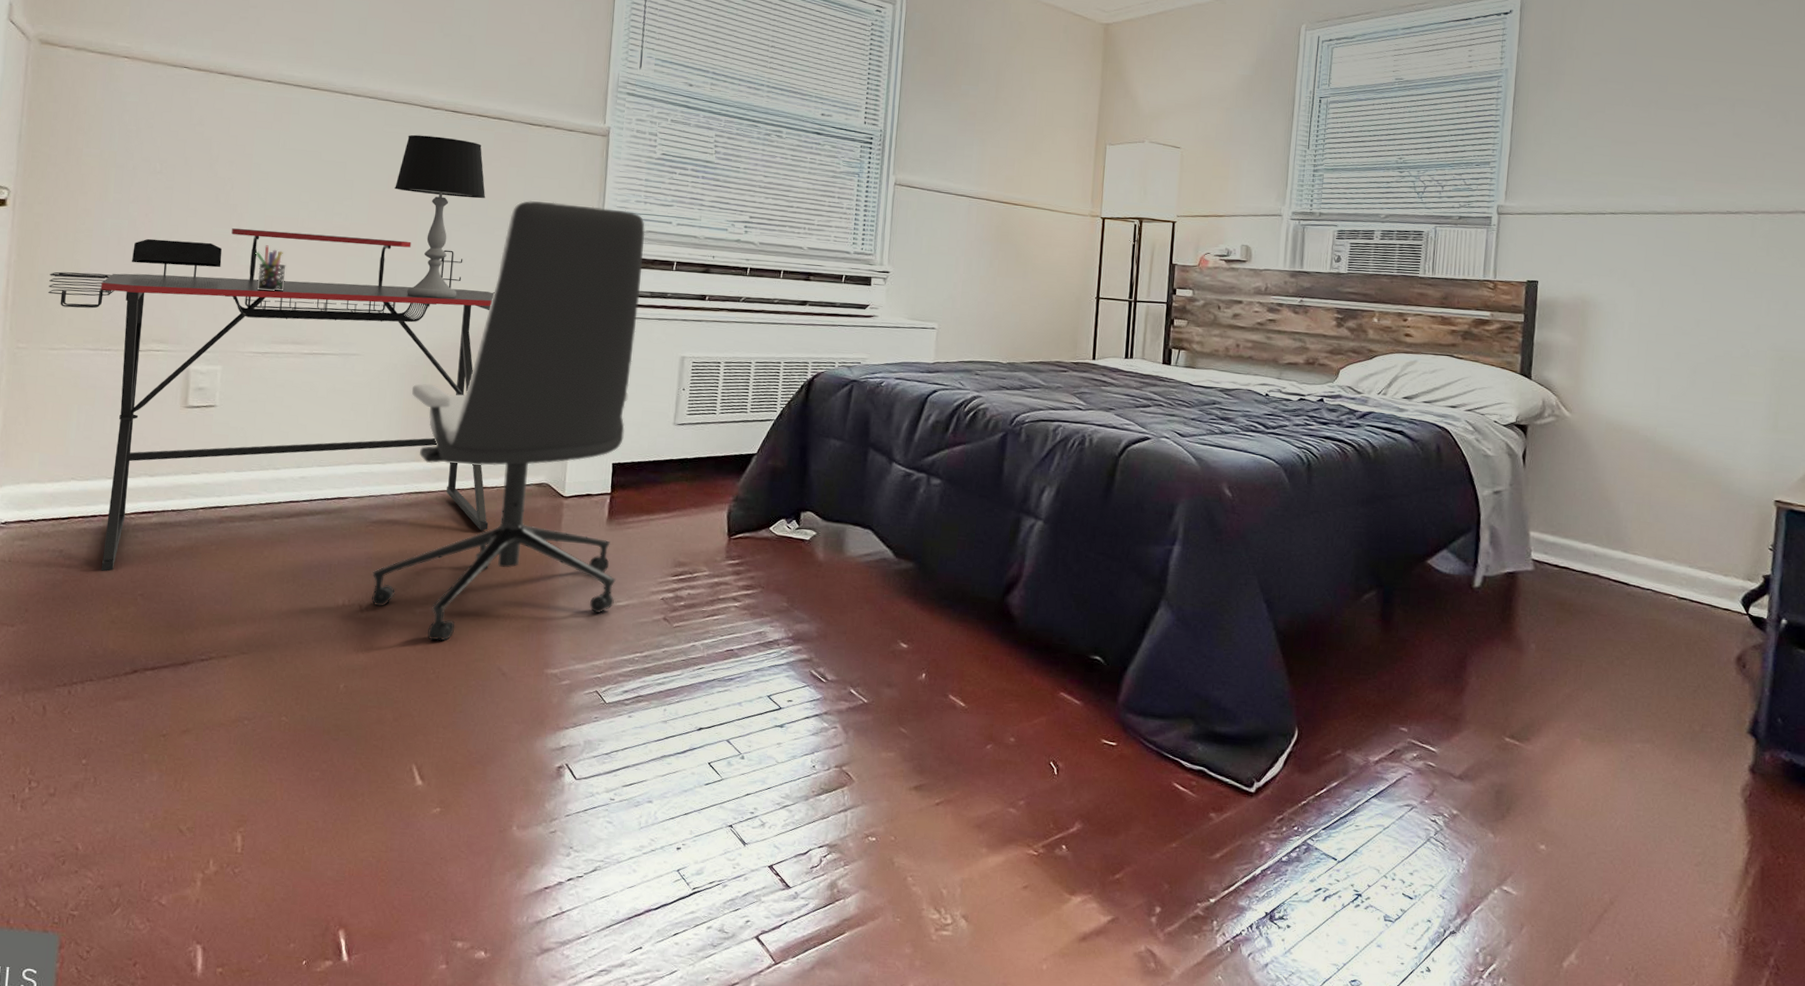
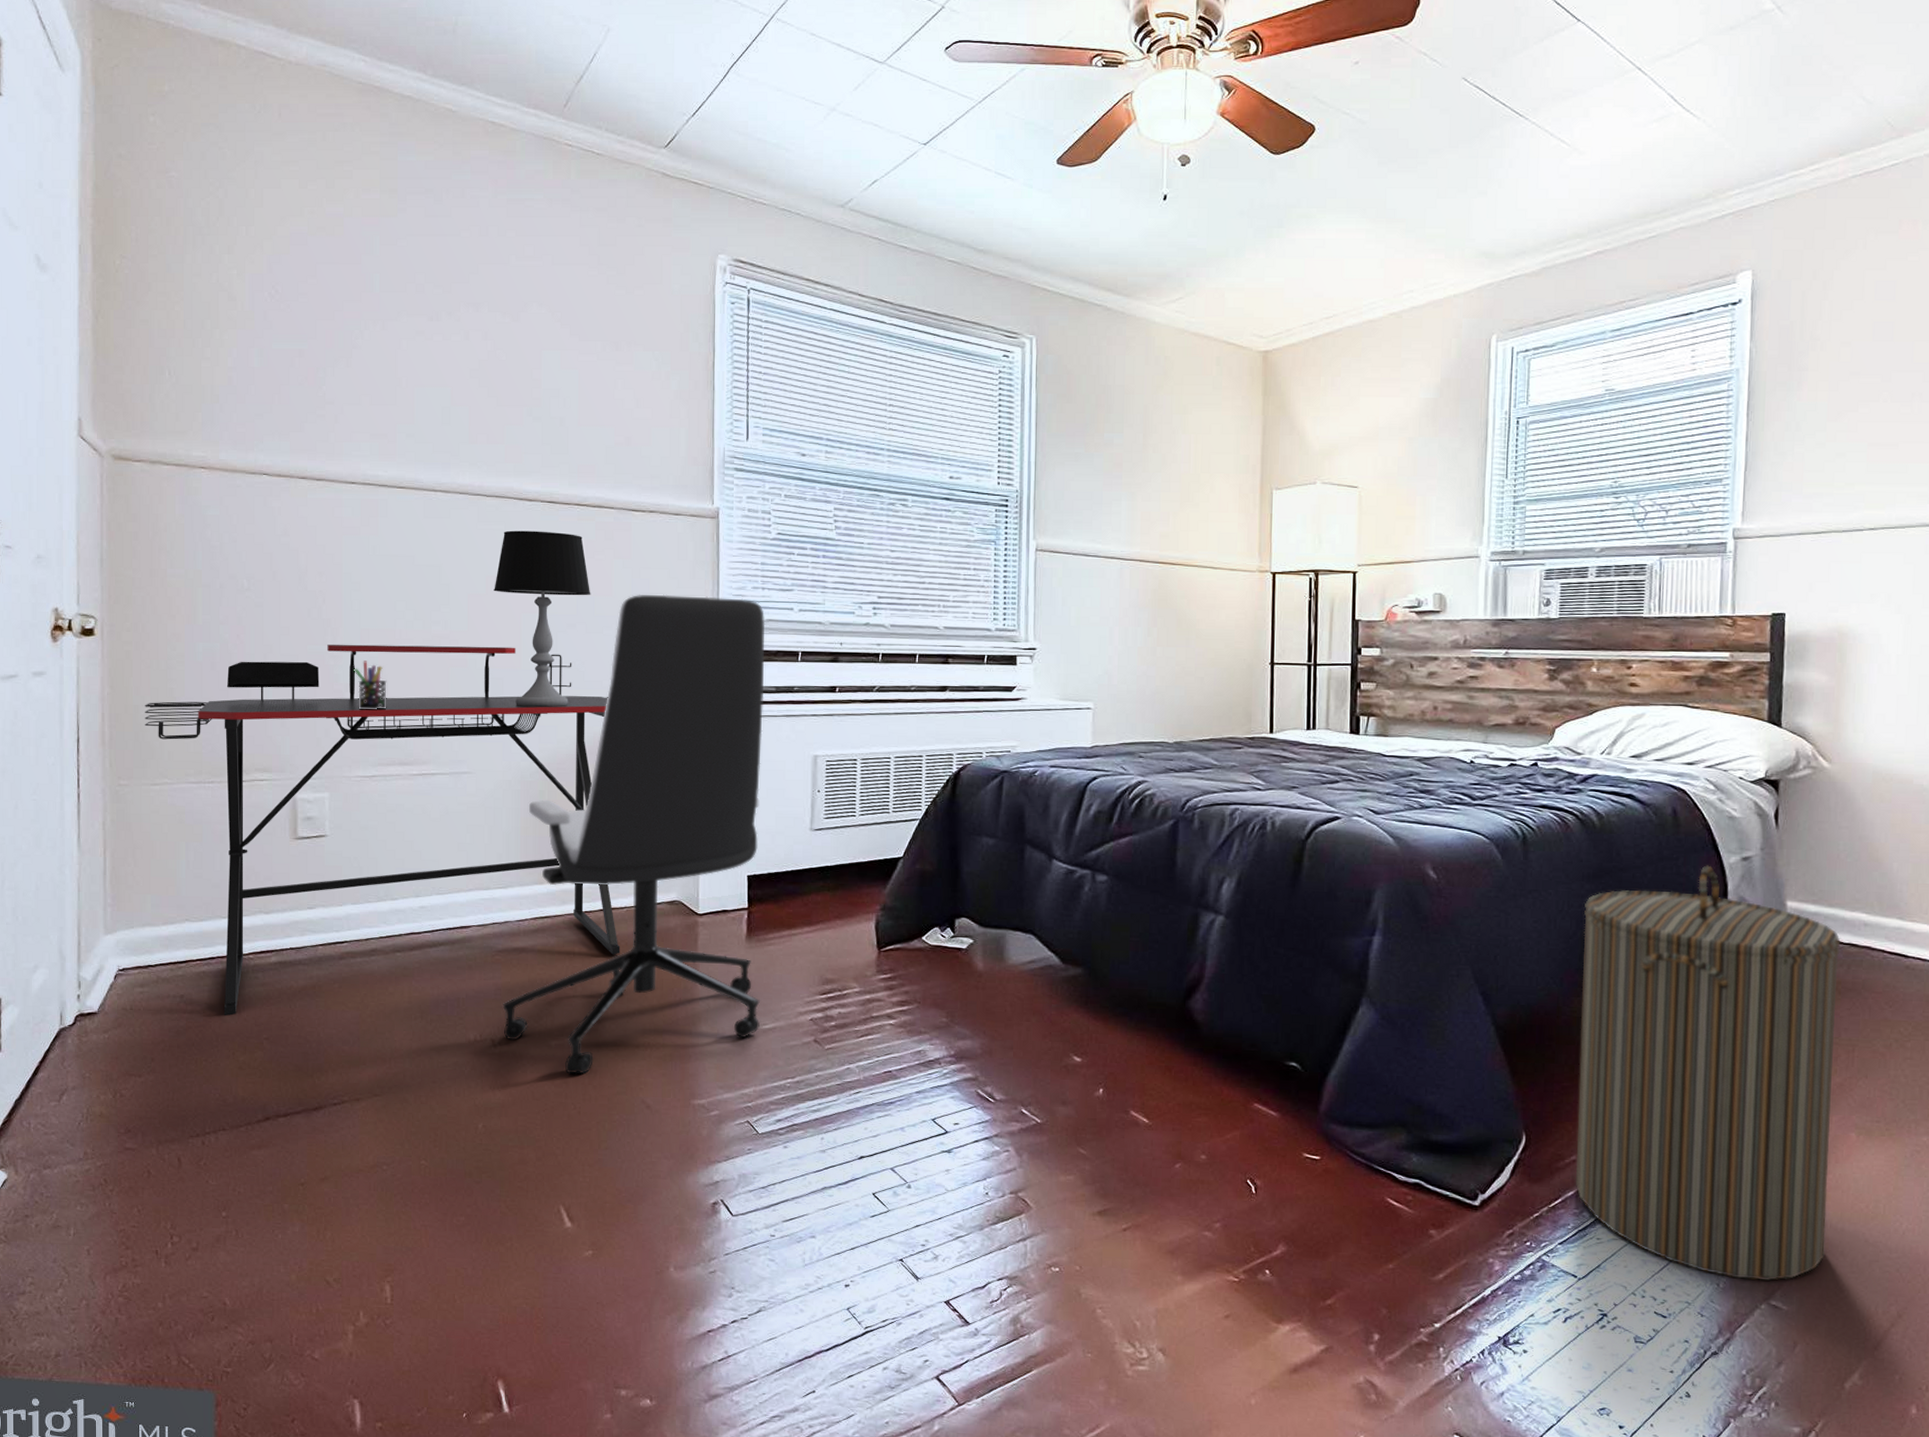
laundry hamper: none [1339,496,1574,868] -> present [1575,865,1841,1281]

